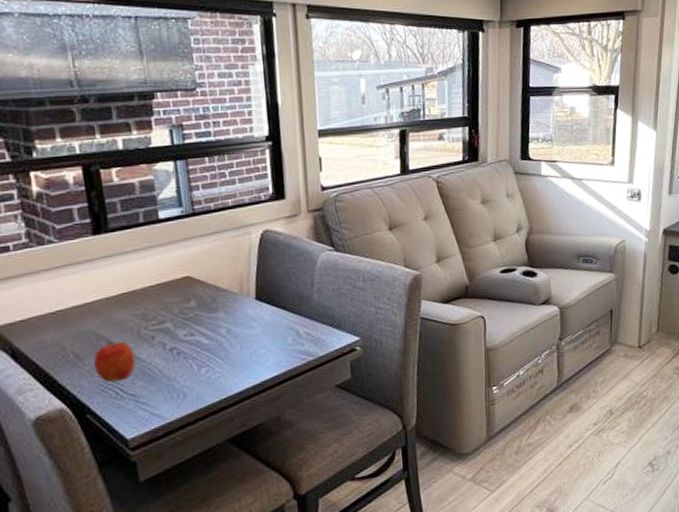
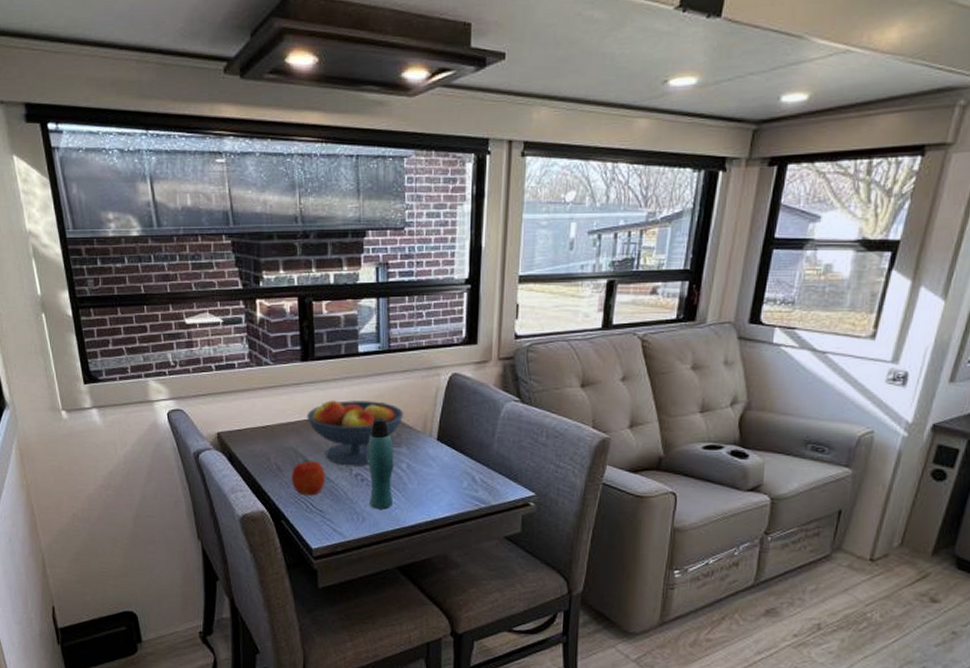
fruit bowl: none [105,267,218,341] -> present [306,400,404,466]
bottle: none [180,284,216,382] -> present [368,417,394,510]

